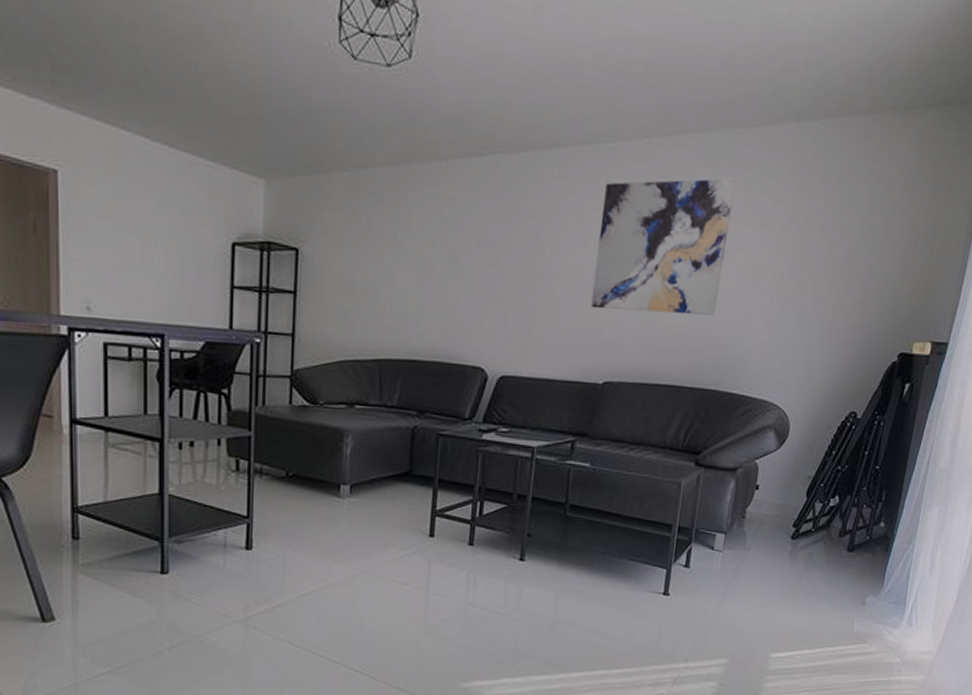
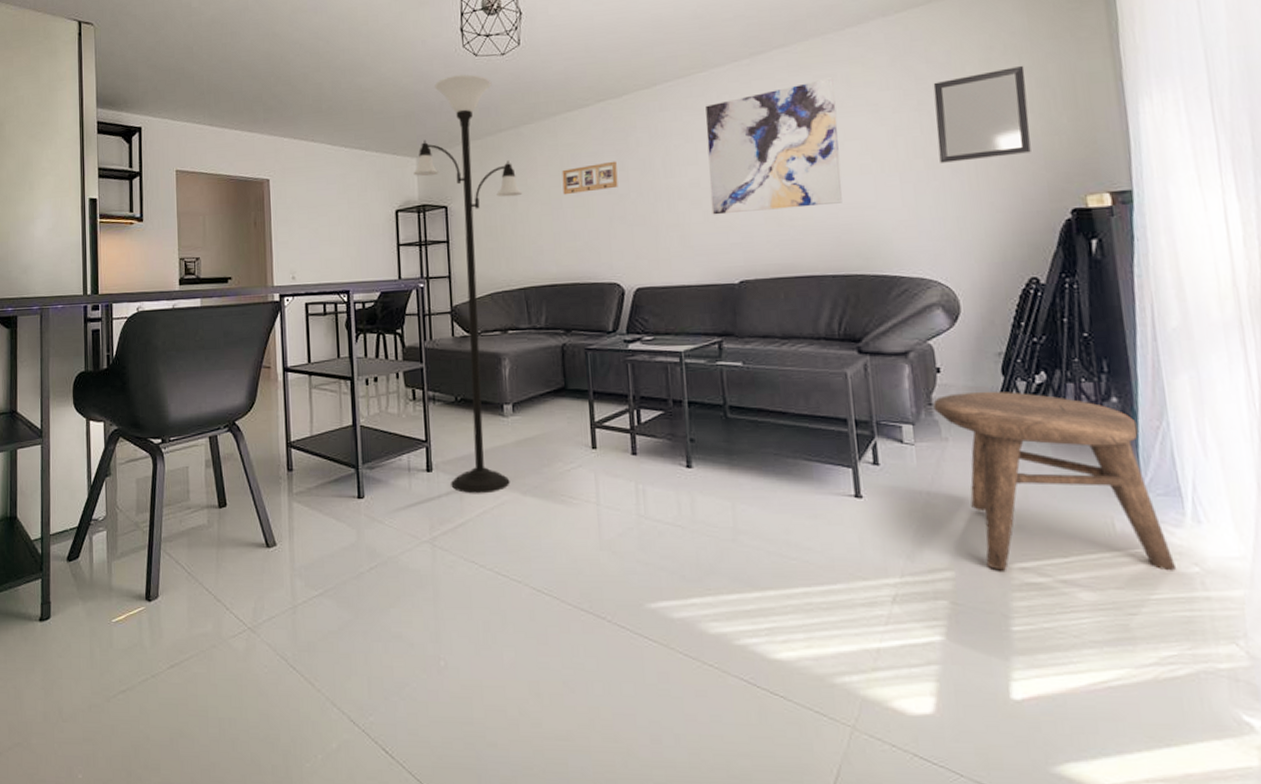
floor lamp: none [259,79,391,576] -> present [413,74,523,494]
picture frame: none [438,228,502,261] -> present [562,161,618,195]
stool: none [745,509,893,661] -> present [933,391,1177,571]
home mirror: none [808,203,901,294] -> present [933,65,1031,163]

